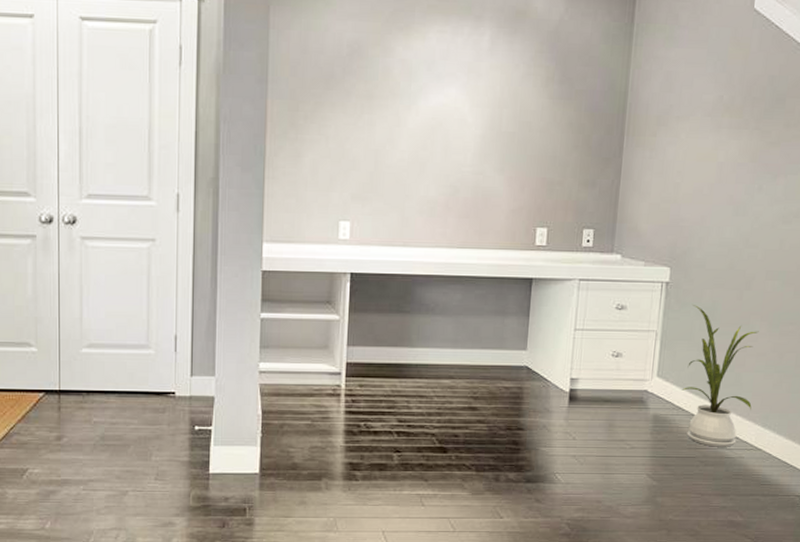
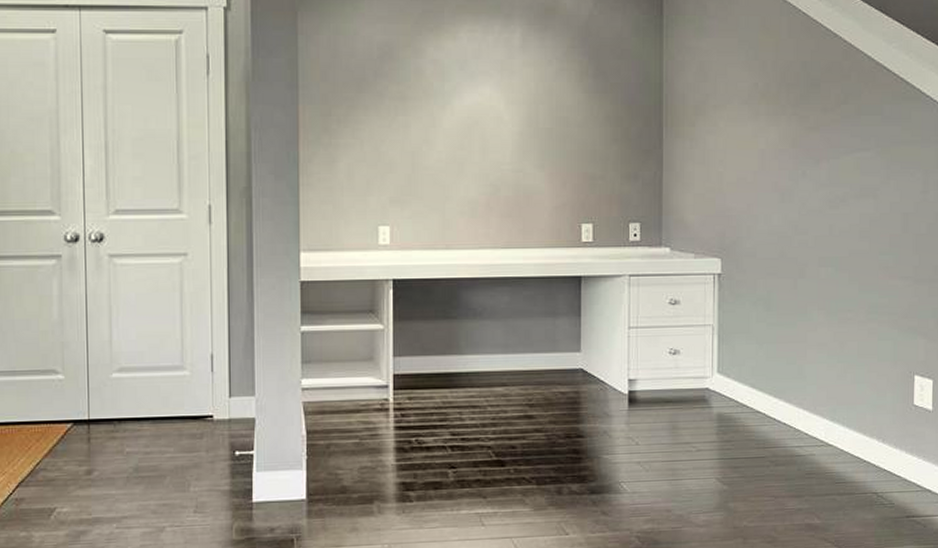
house plant: present [681,305,759,447] -> none [744,296,818,445]

